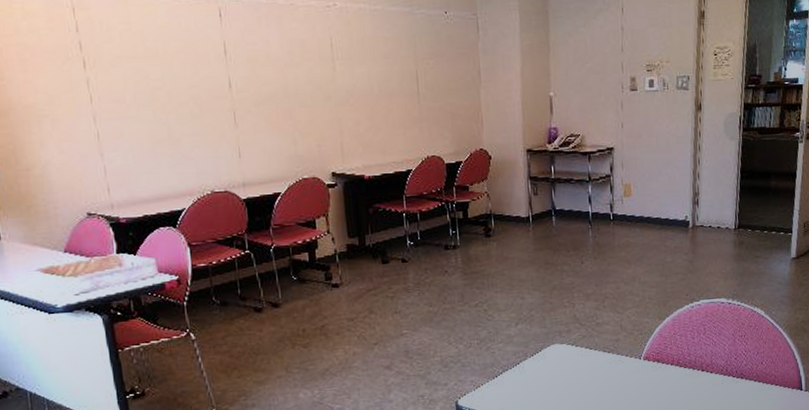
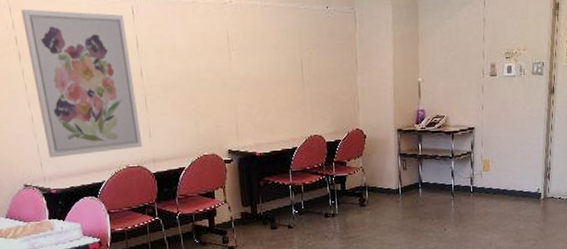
wall art: none [86,9,231,182] -> present [20,8,143,158]

